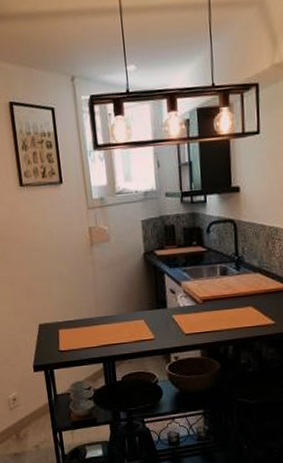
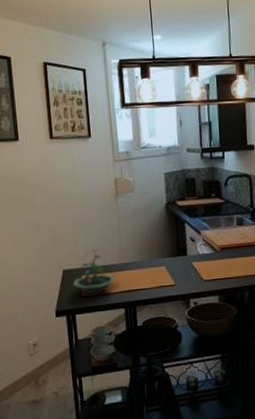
terrarium: none [49,303,93,349] -> present [72,249,115,294]

